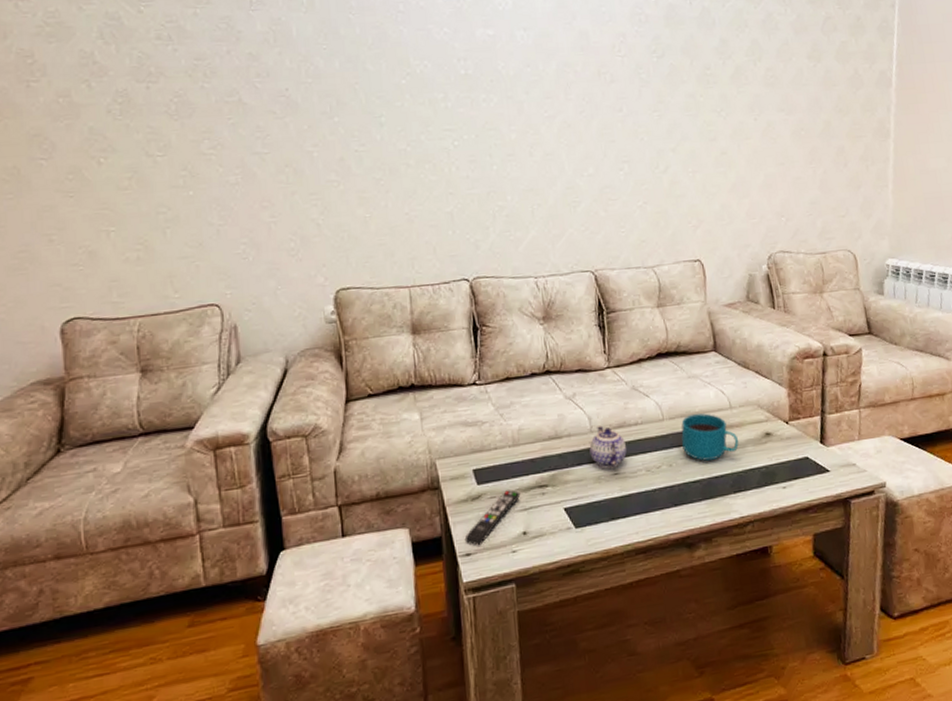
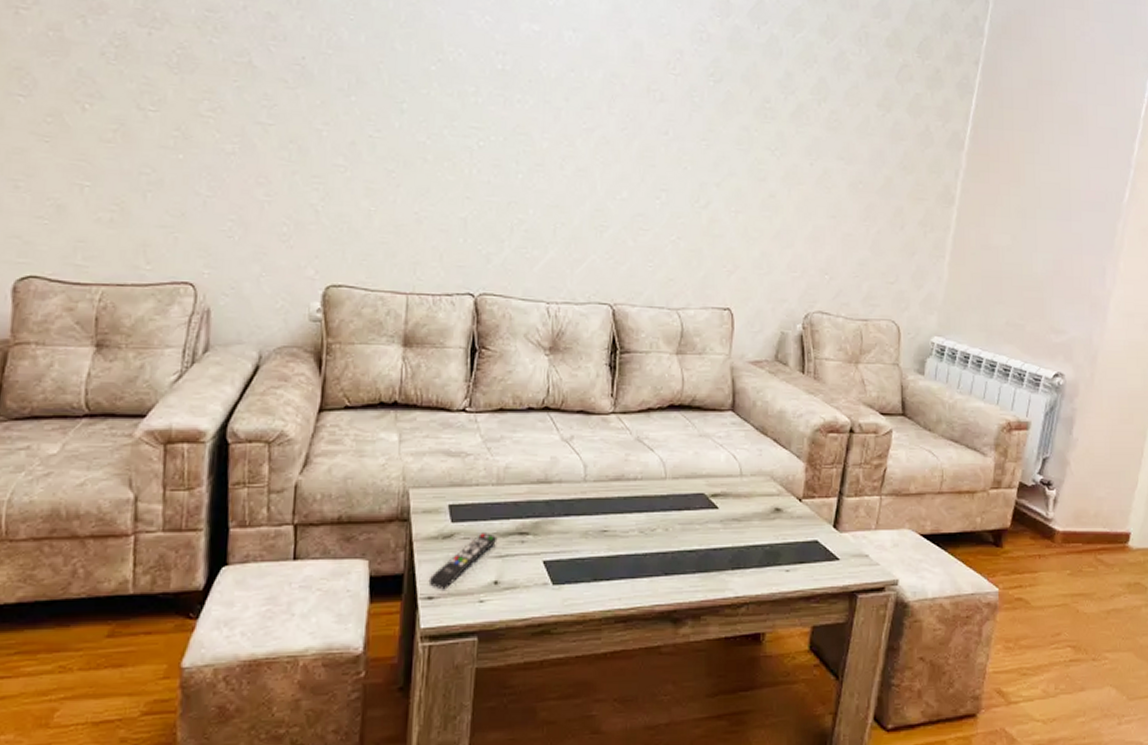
teapot: present [589,425,627,469] -> none [580,475,622,524]
cup: present [681,413,739,461] -> none [683,477,744,530]

